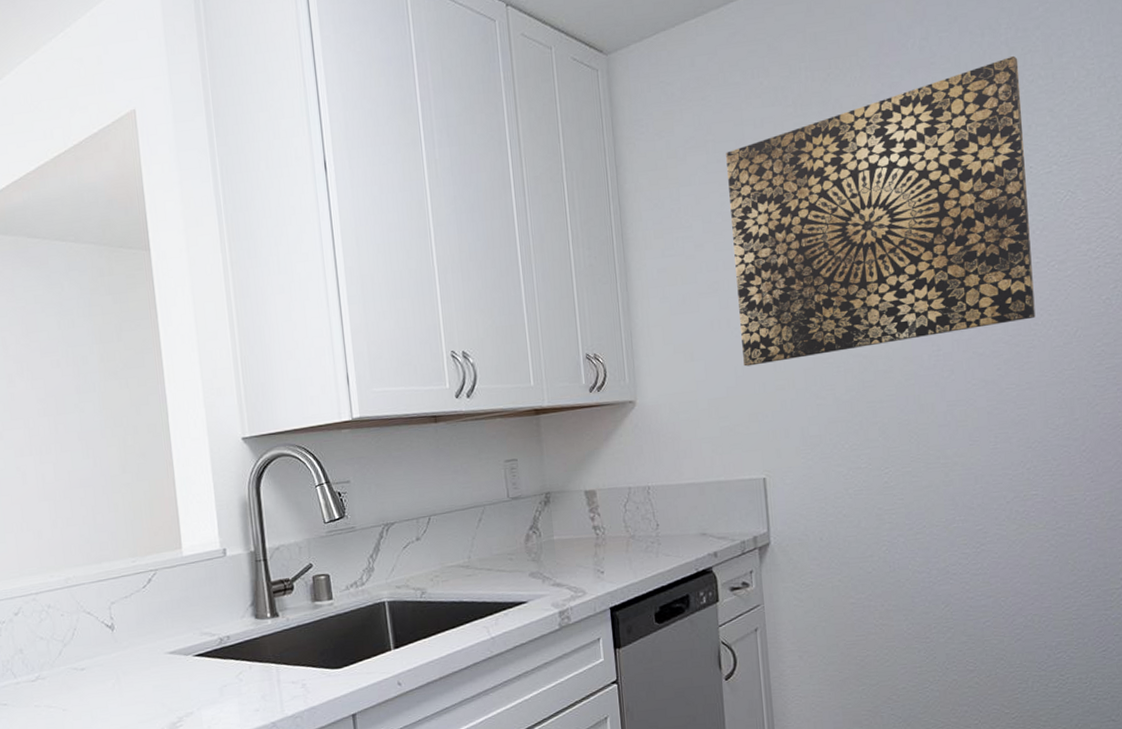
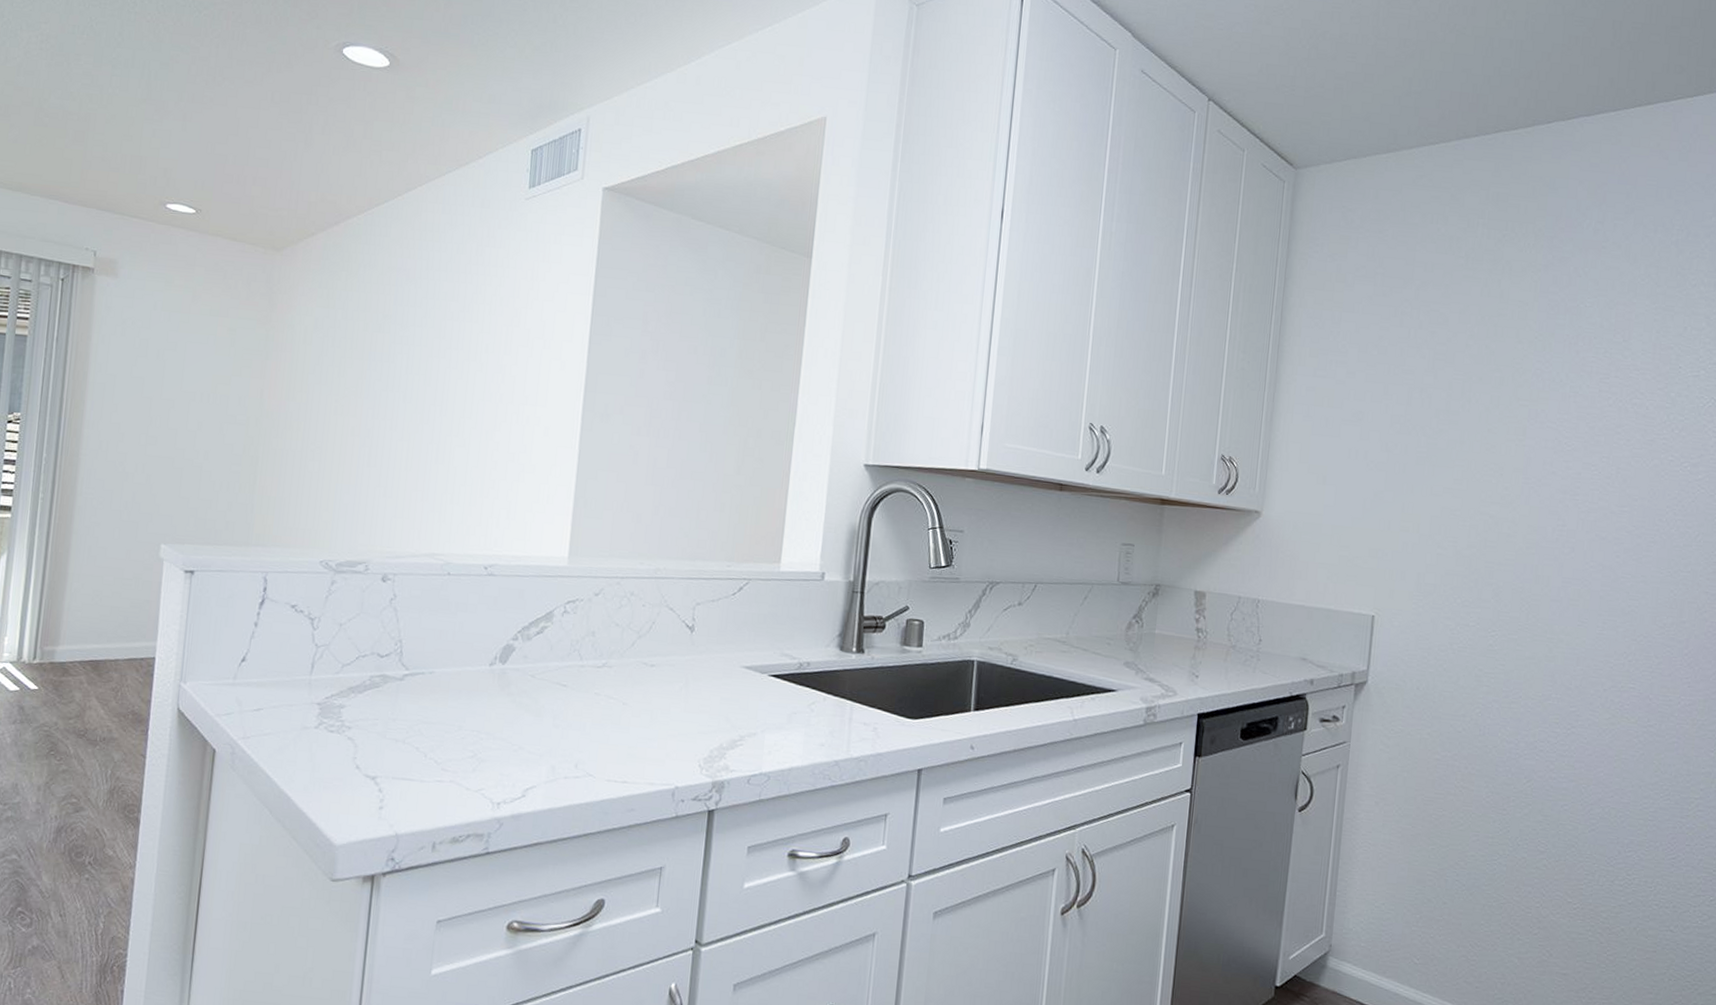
wall art: present [726,55,1036,367] -> none [1373,257,1685,514]

